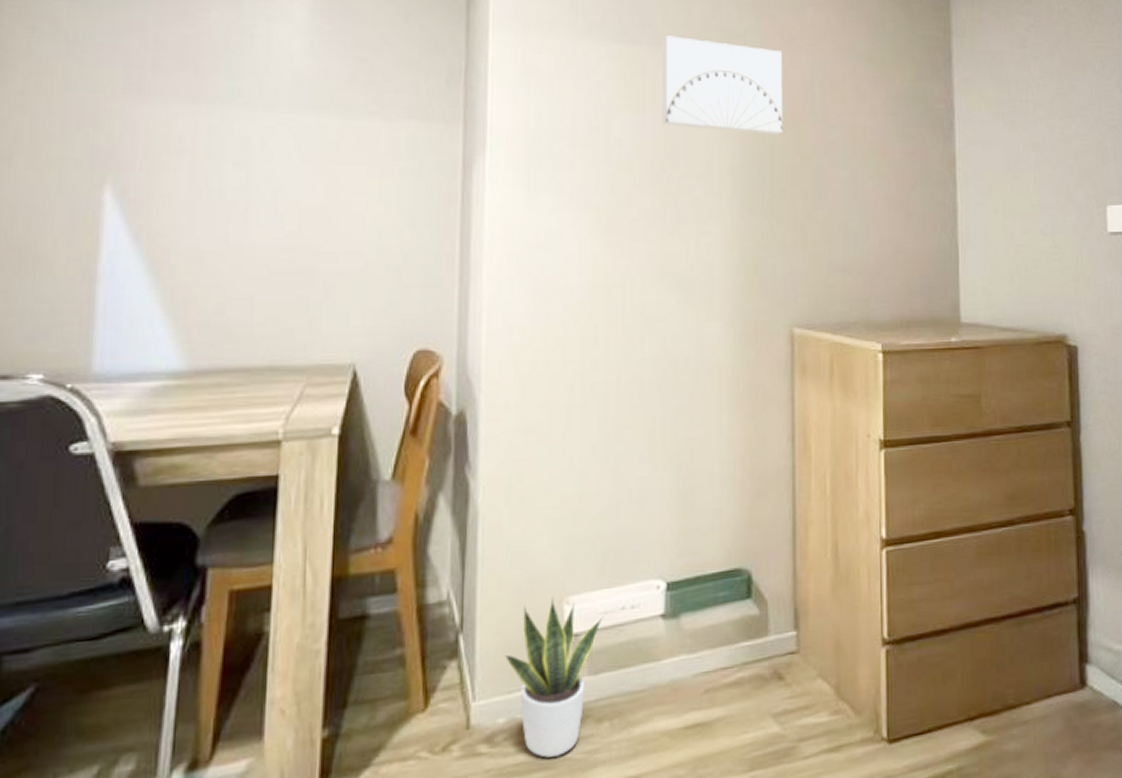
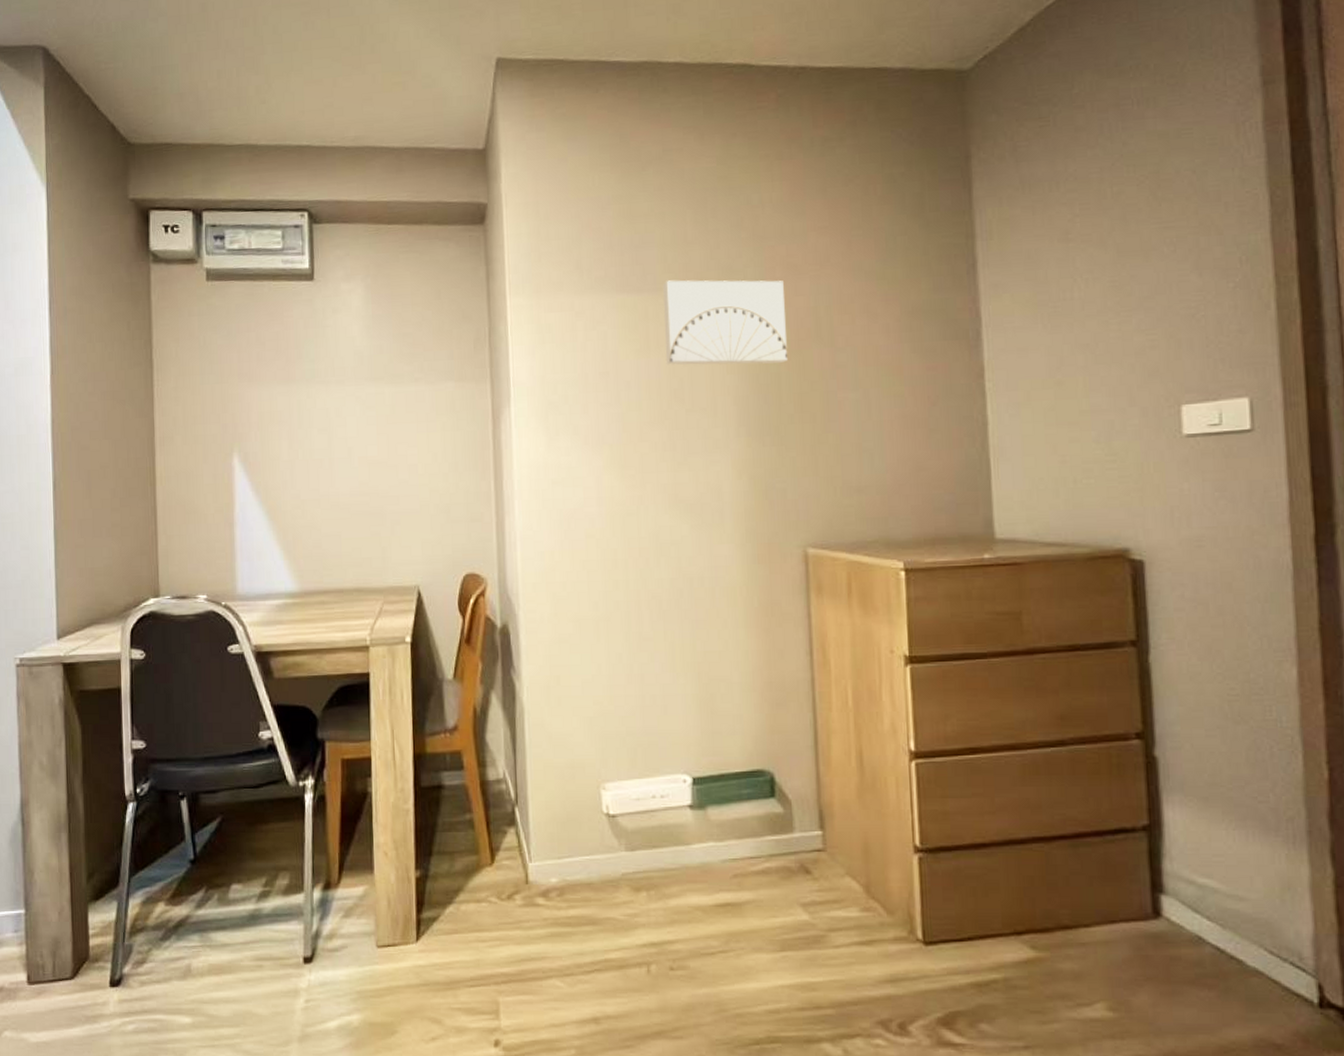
potted plant: present [505,596,604,758] -> none [554,782,637,915]

